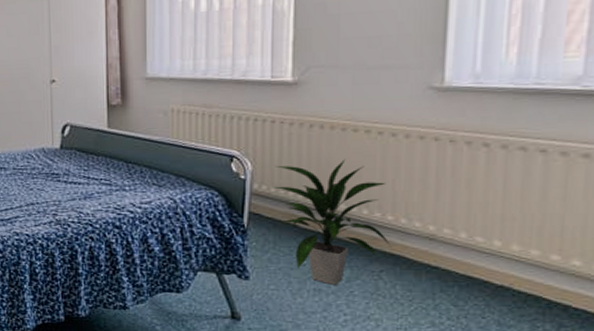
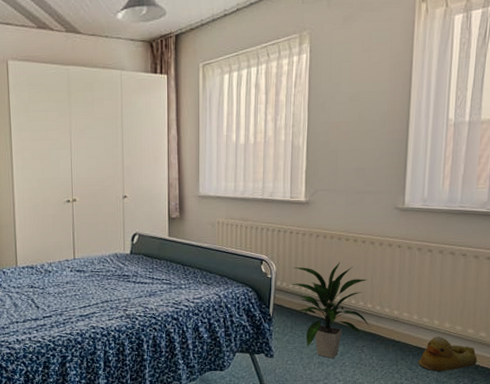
rubber duck: none [468,262,567,311] -> present [418,336,478,371]

